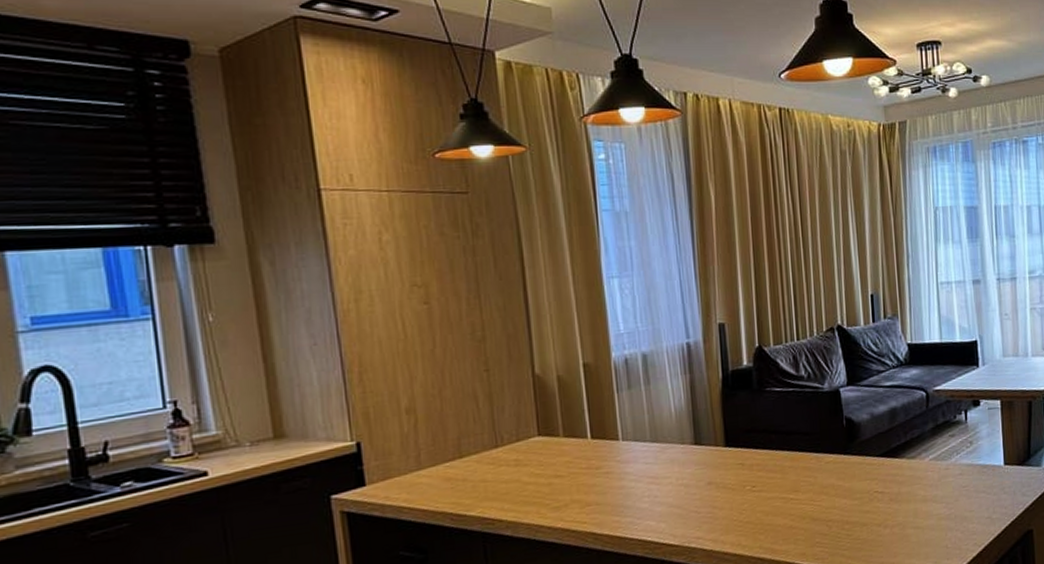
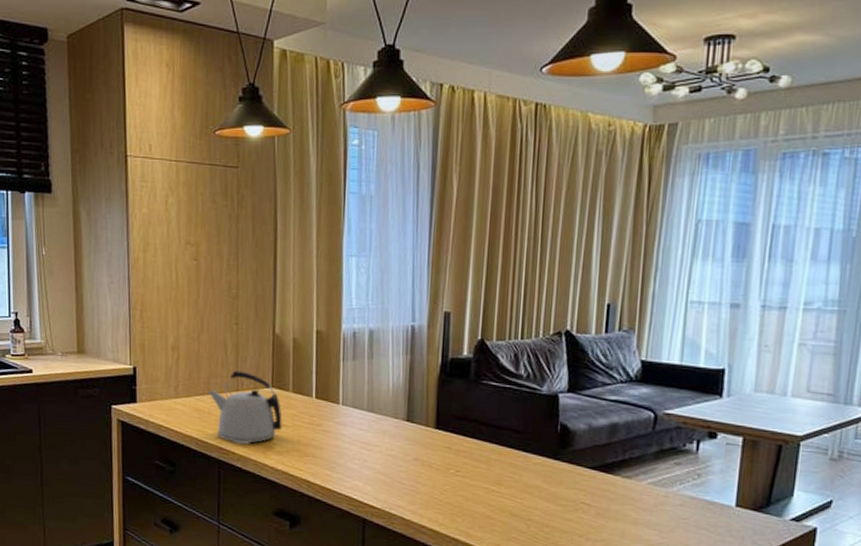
kettle: none [459,423,556,510] -> present [207,370,282,445]

